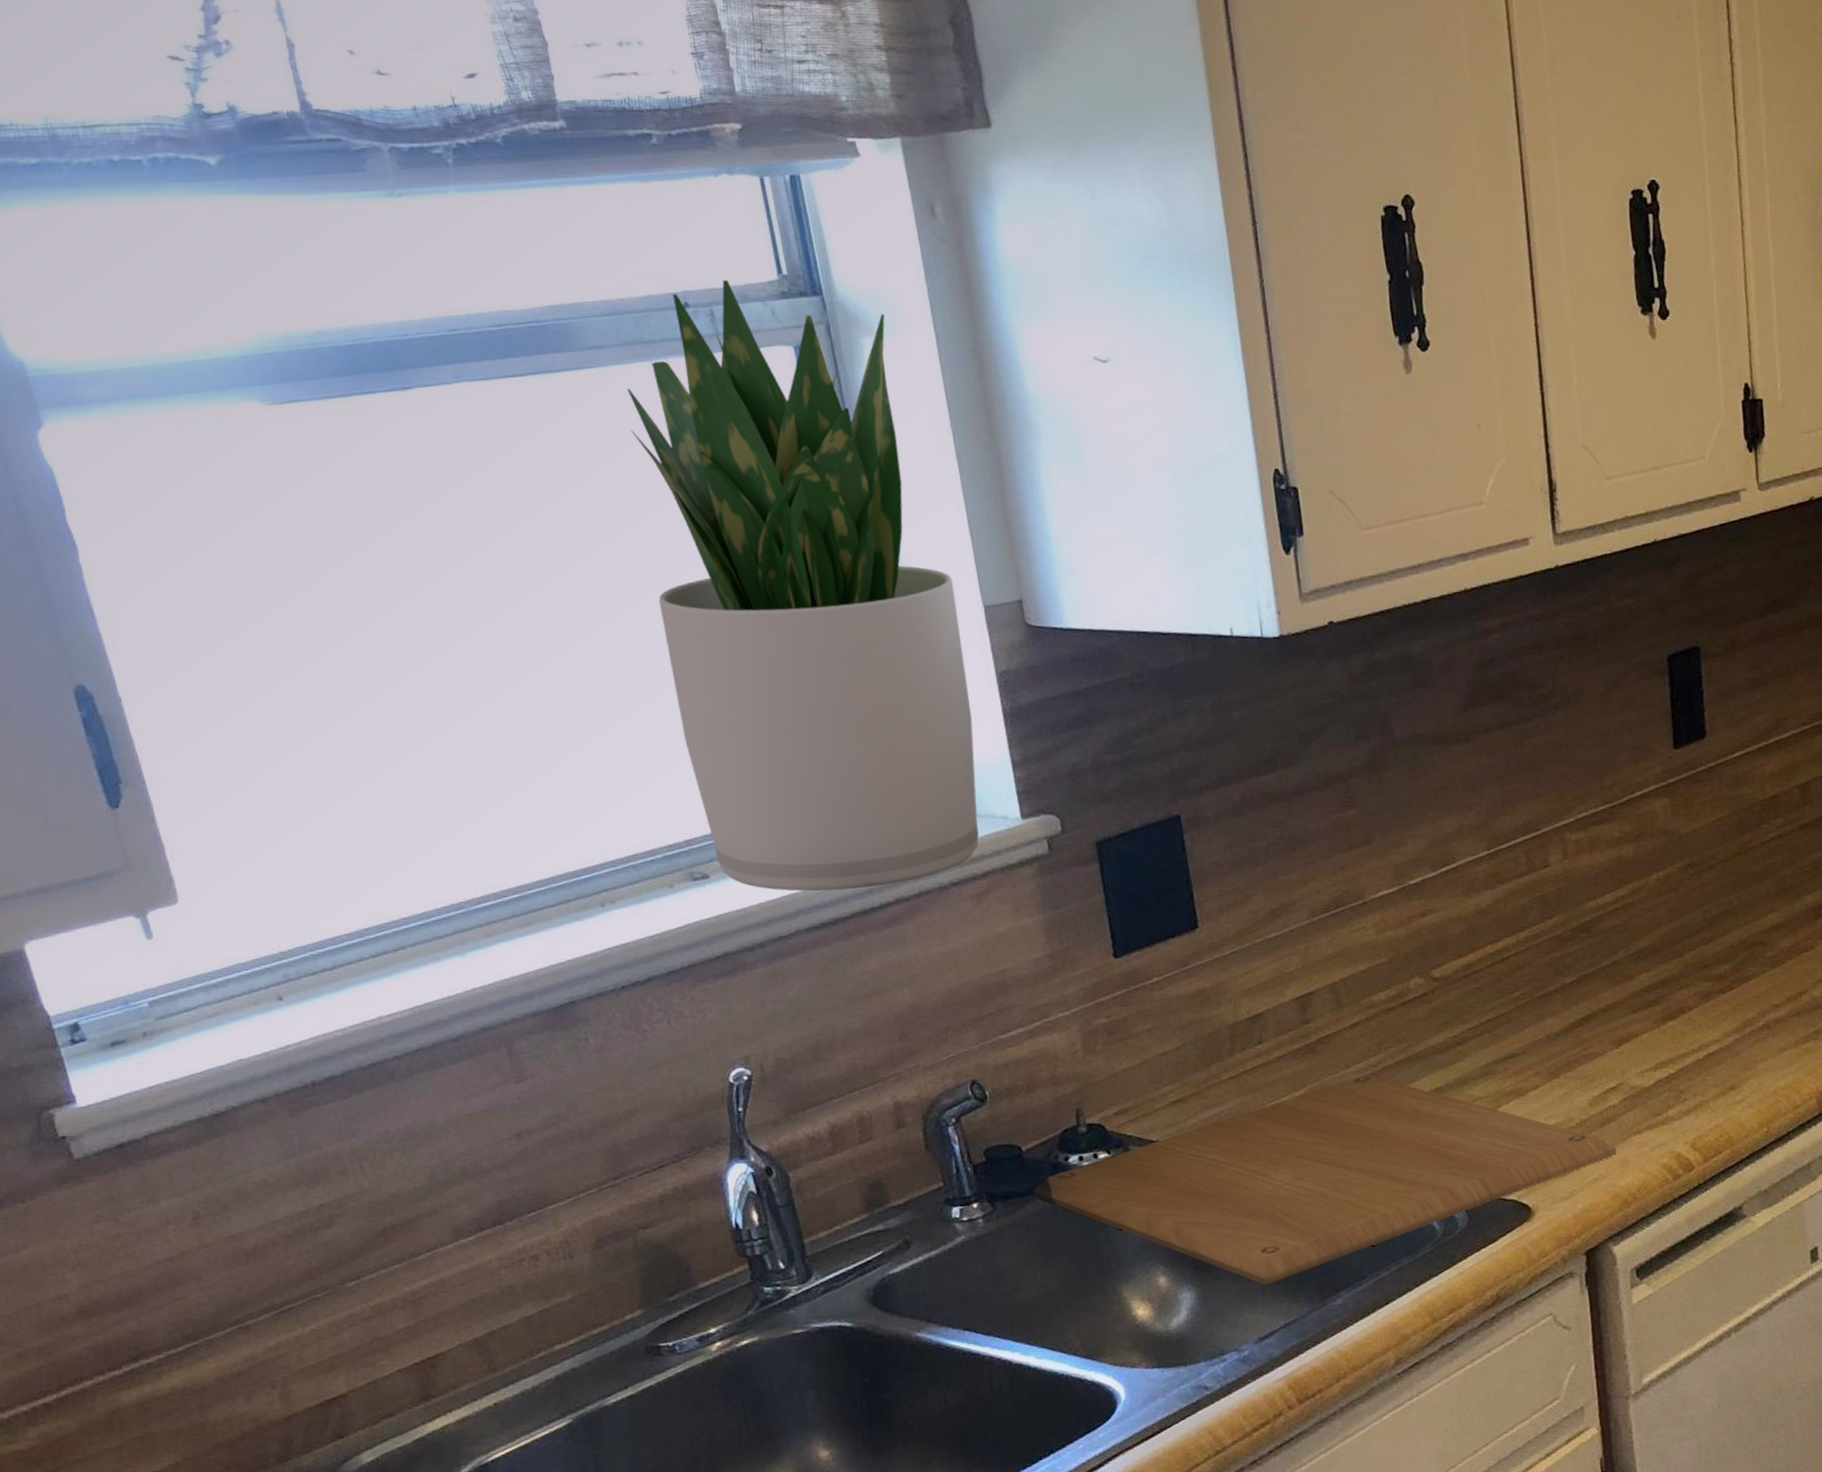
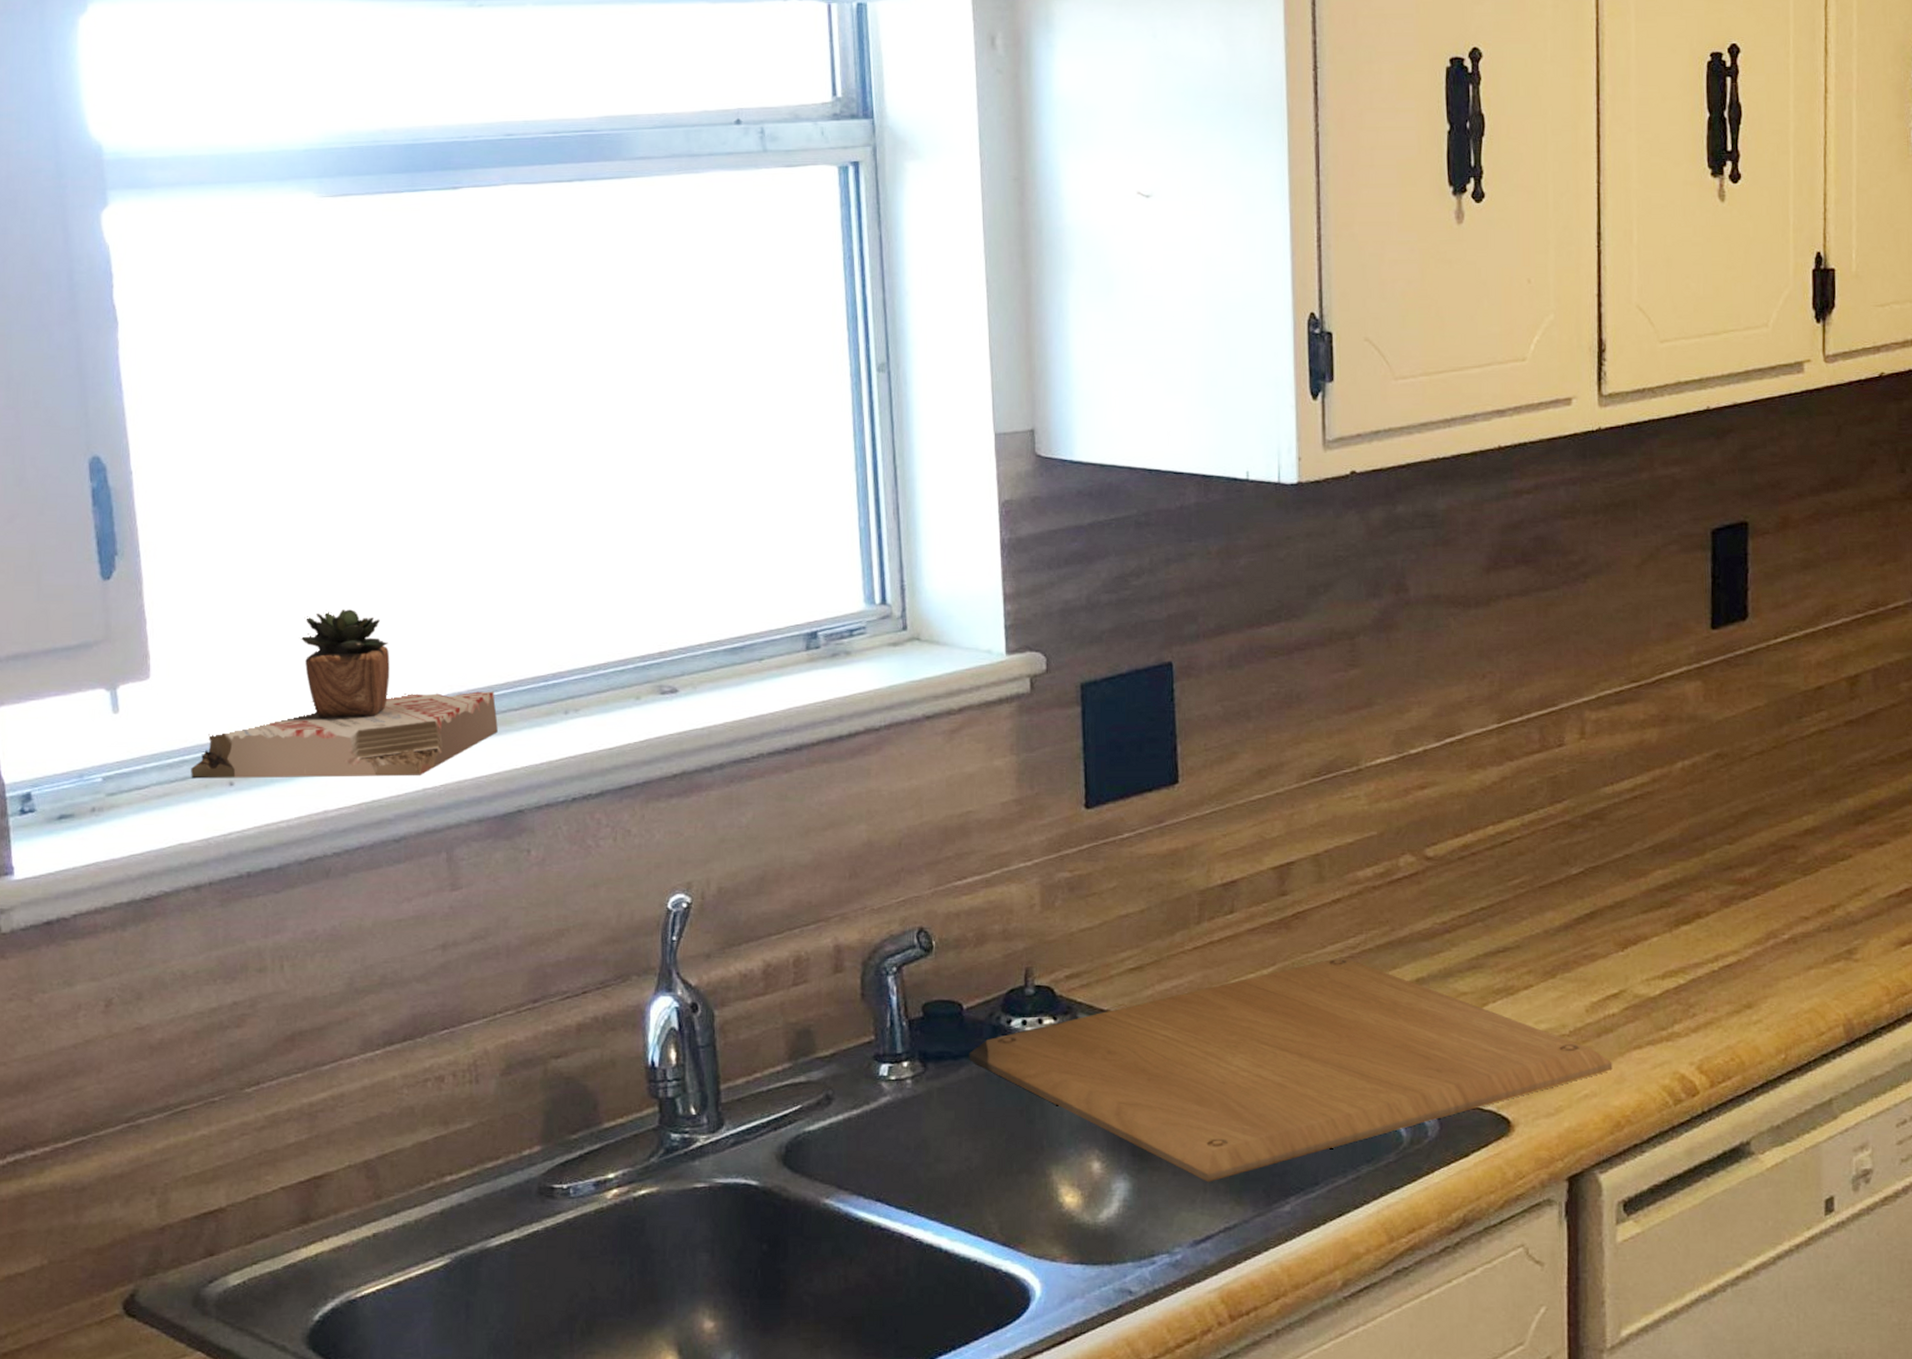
succulent plant: none [237,820,538,997] -> present [191,609,498,779]
planter: present [627,279,979,892] -> none [666,99,969,715]

